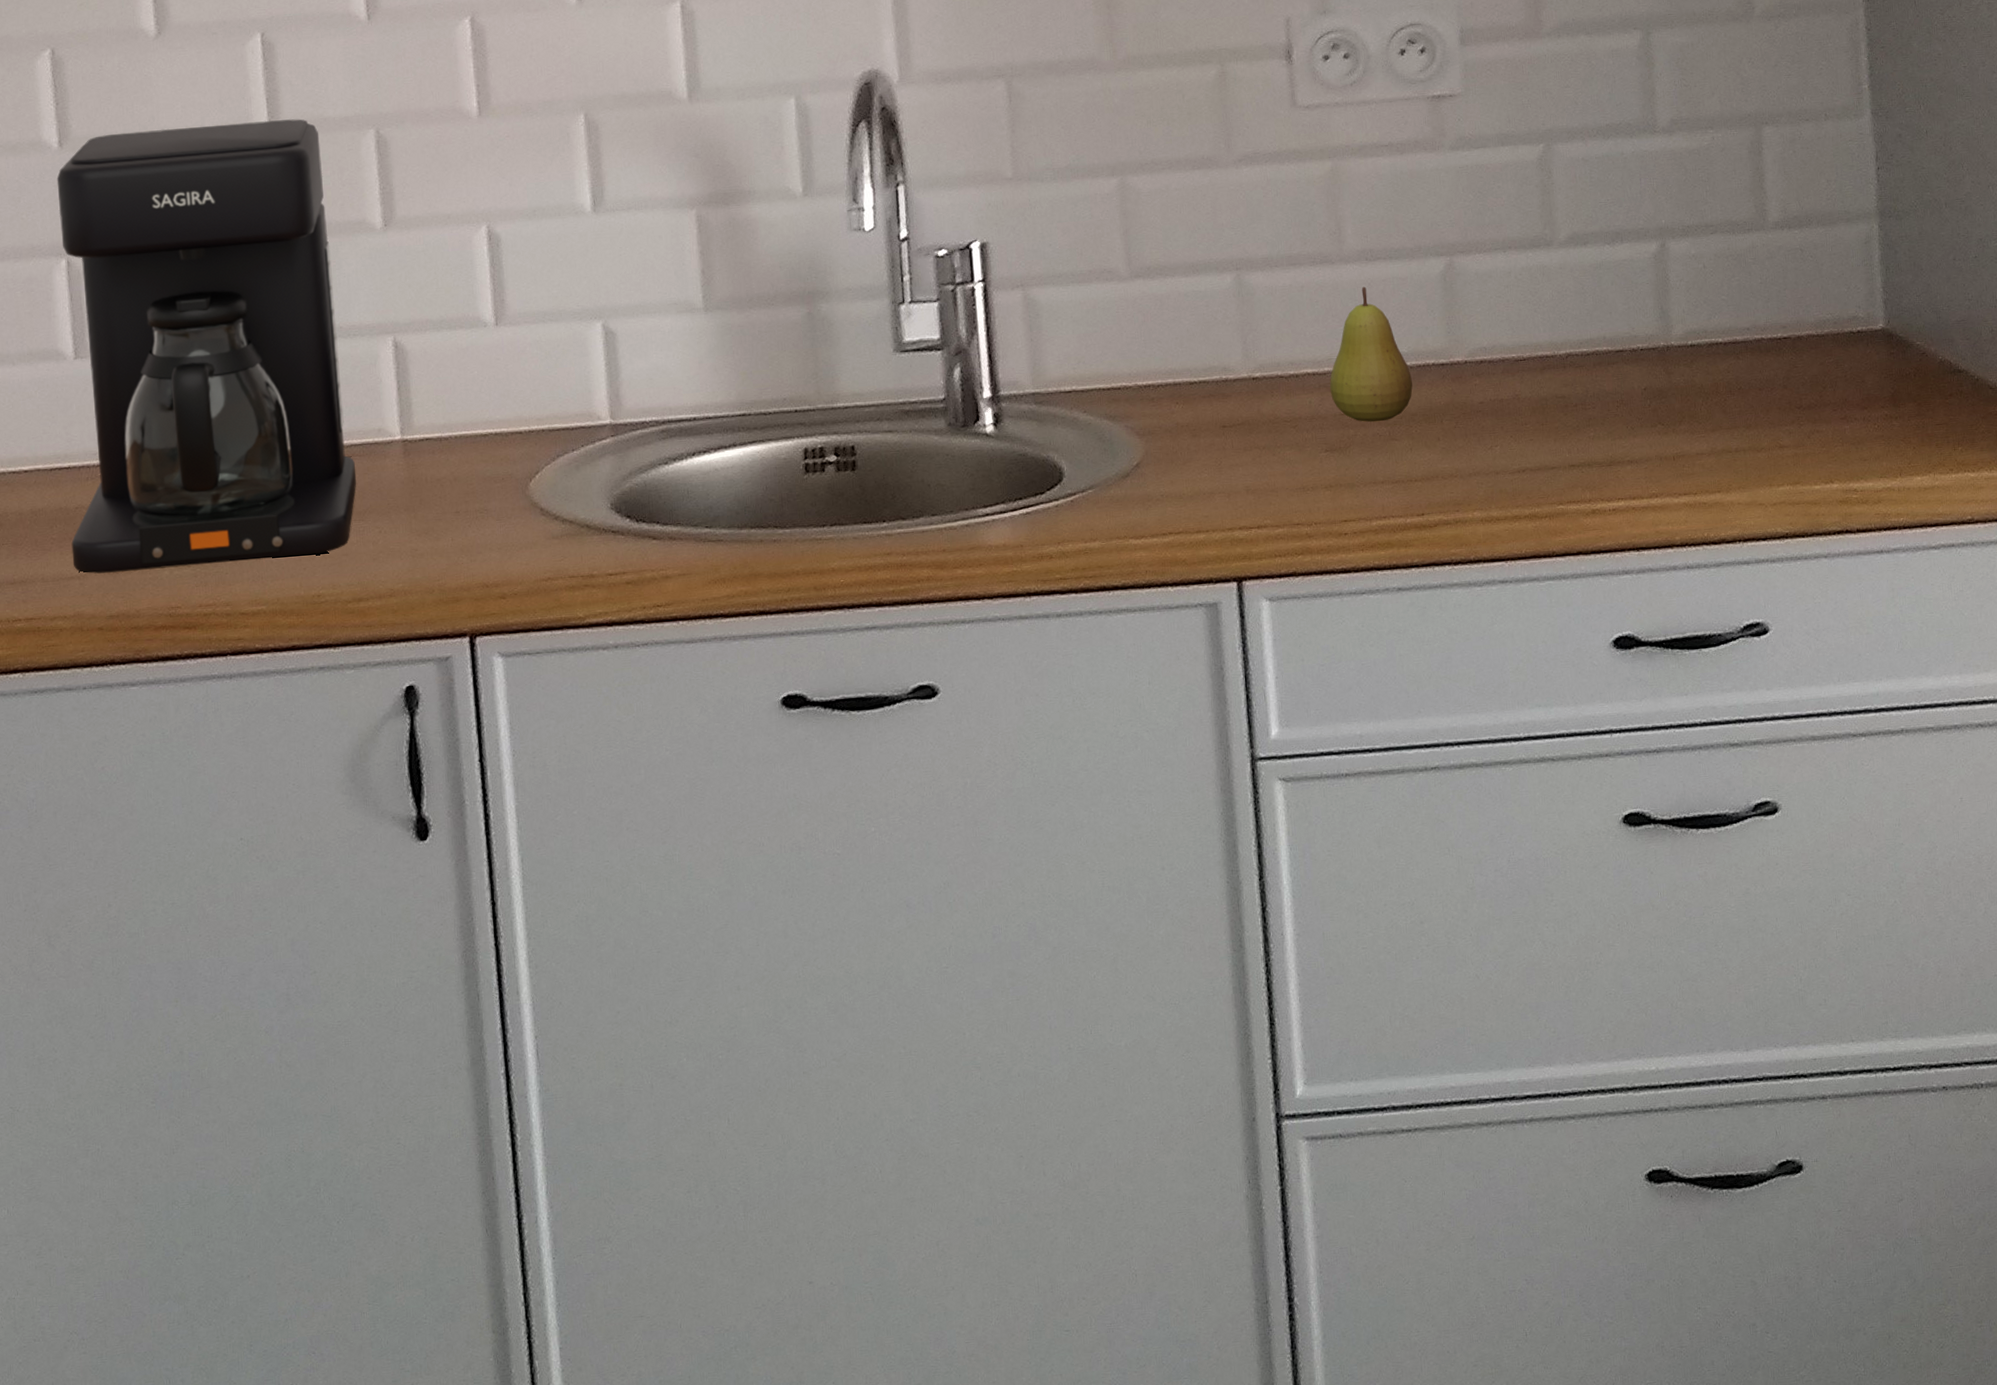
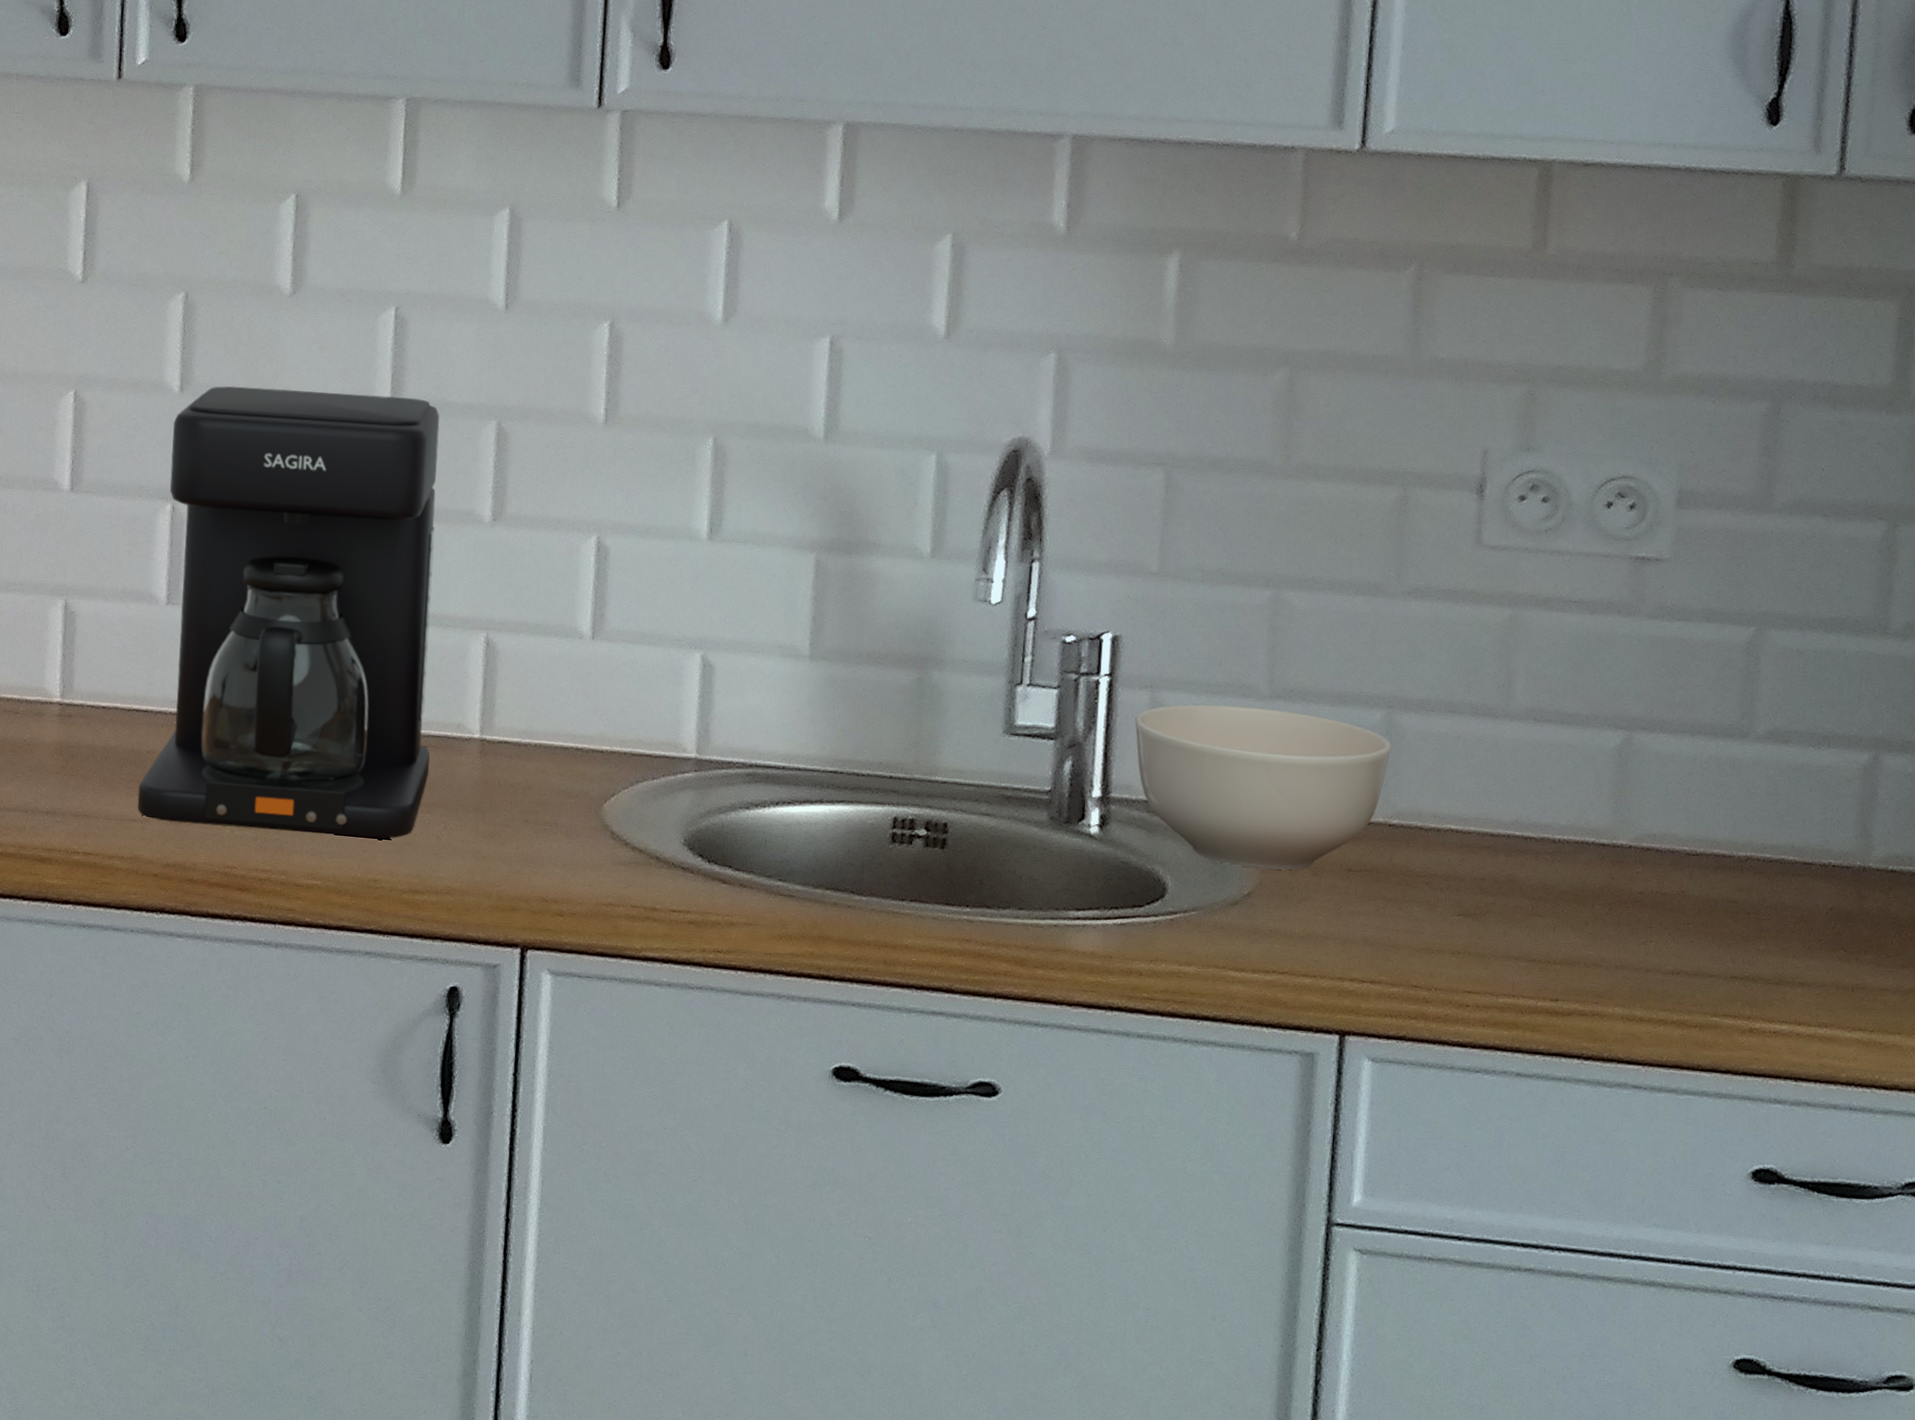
bowl: none [1011,287,1245,440] -> present [1134,704,1392,870]
fruit: present [1329,286,1413,422] -> none [1472,747,1567,894]

